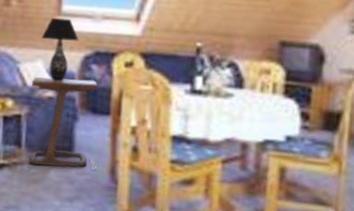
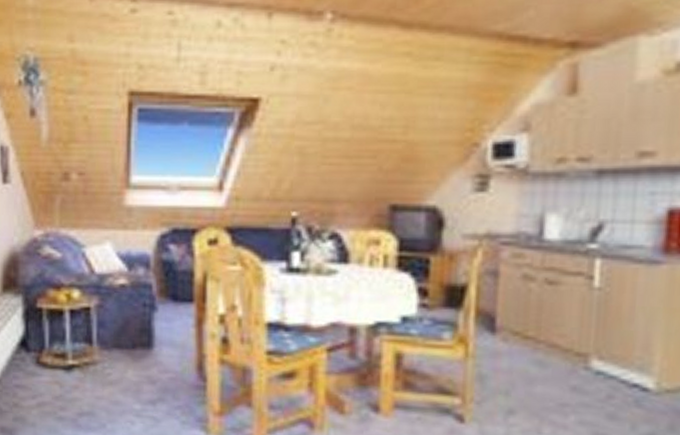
side table: present [29,77,98,170] -> none [100,262,181,366]
table lamp: present [41,17,79,82] -> none [108,191,153,266]

